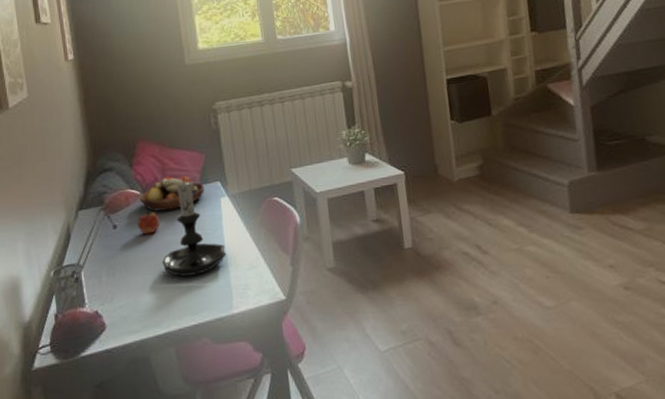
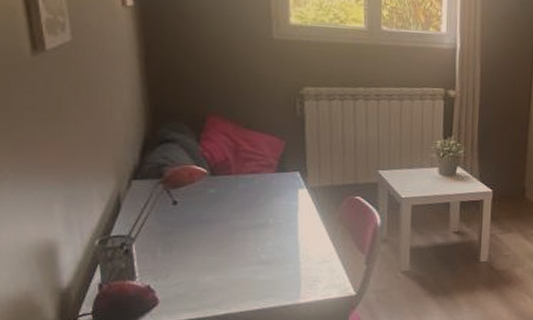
apple: present [138,211,160,235] -> none [202,191,228,216]
fruit bowl: present [139,176,205,212] -> none [205,158,282,194]
candle holder: present [161,177,227,277] -> none [226,162,299,262]

